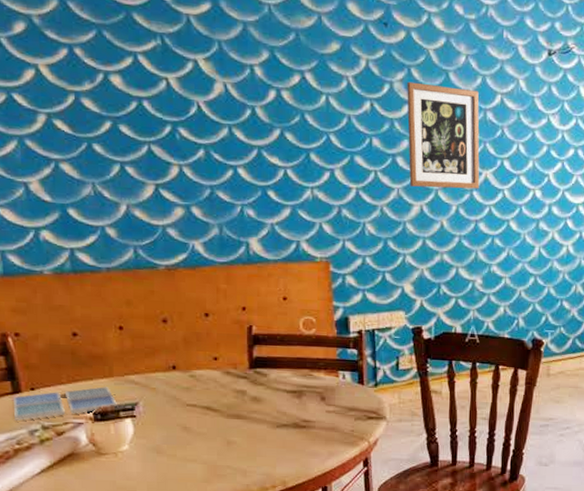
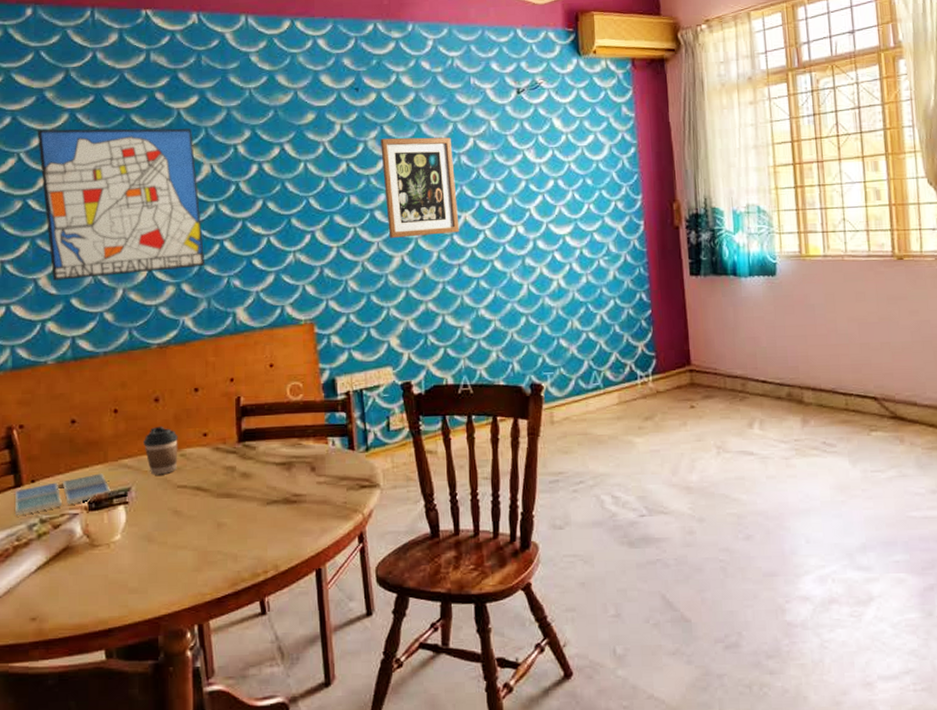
wall art: none [20,12,217,192] -> present [37,128,205,282]
coffee cup: none [150,346,187,393] -> present [142,426,178,475]

